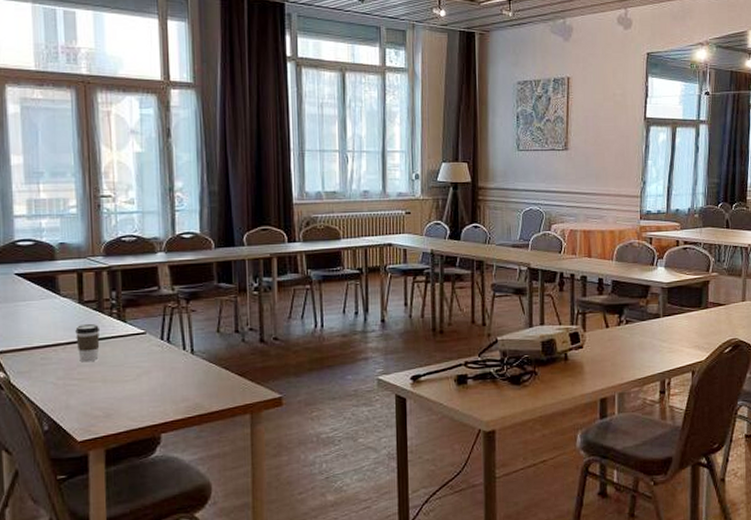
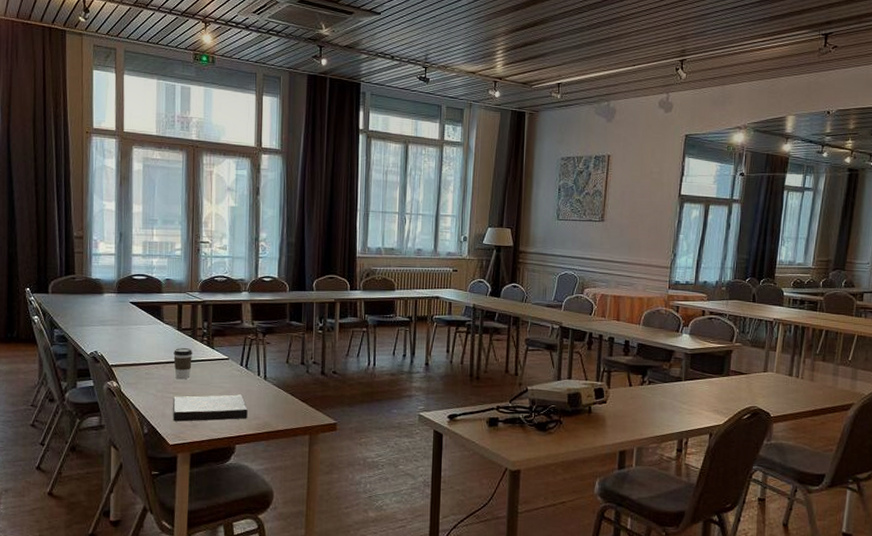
book: none [77,374,174,413] -> present [172,394,248,422]

